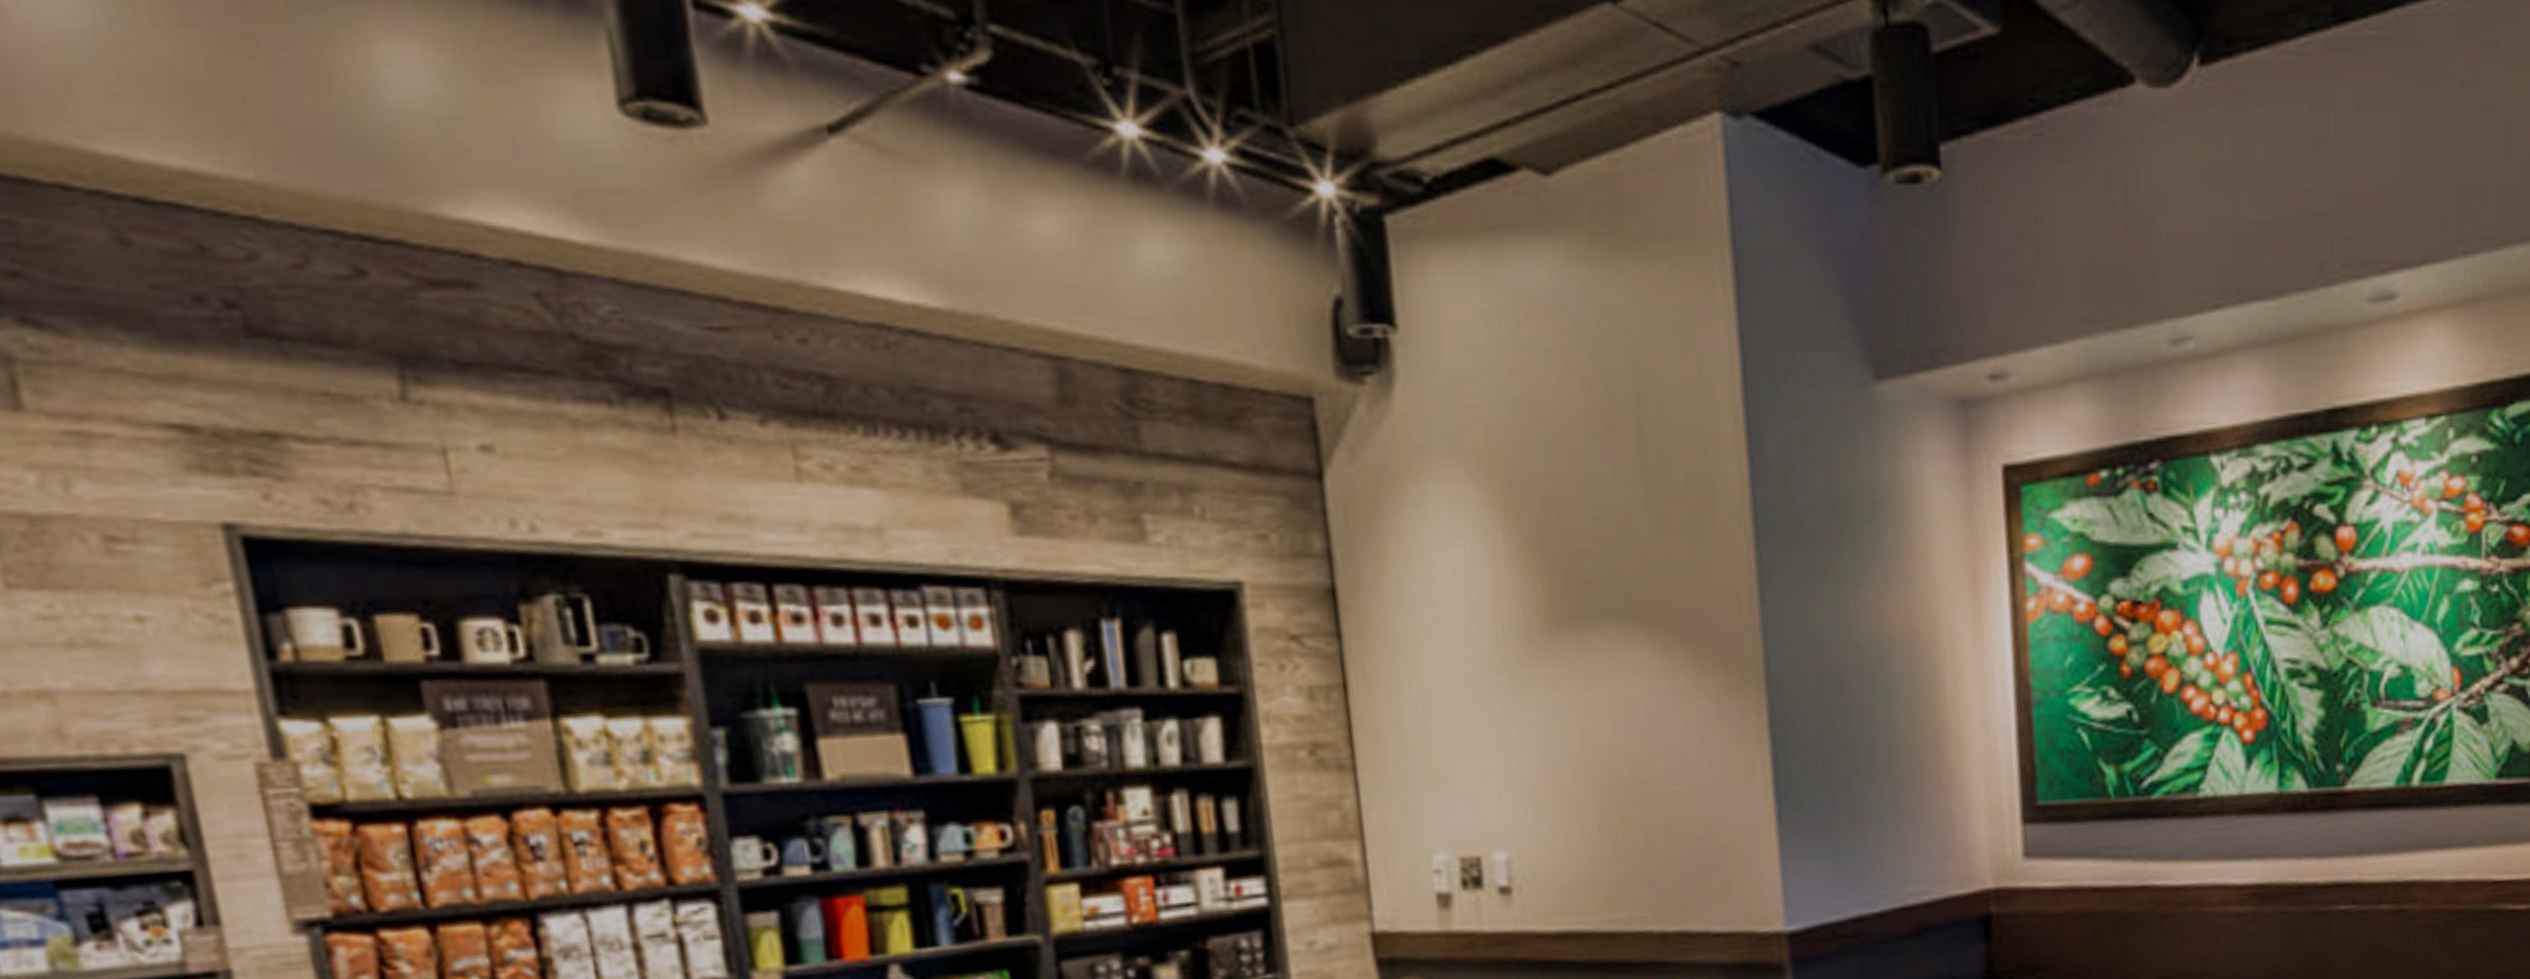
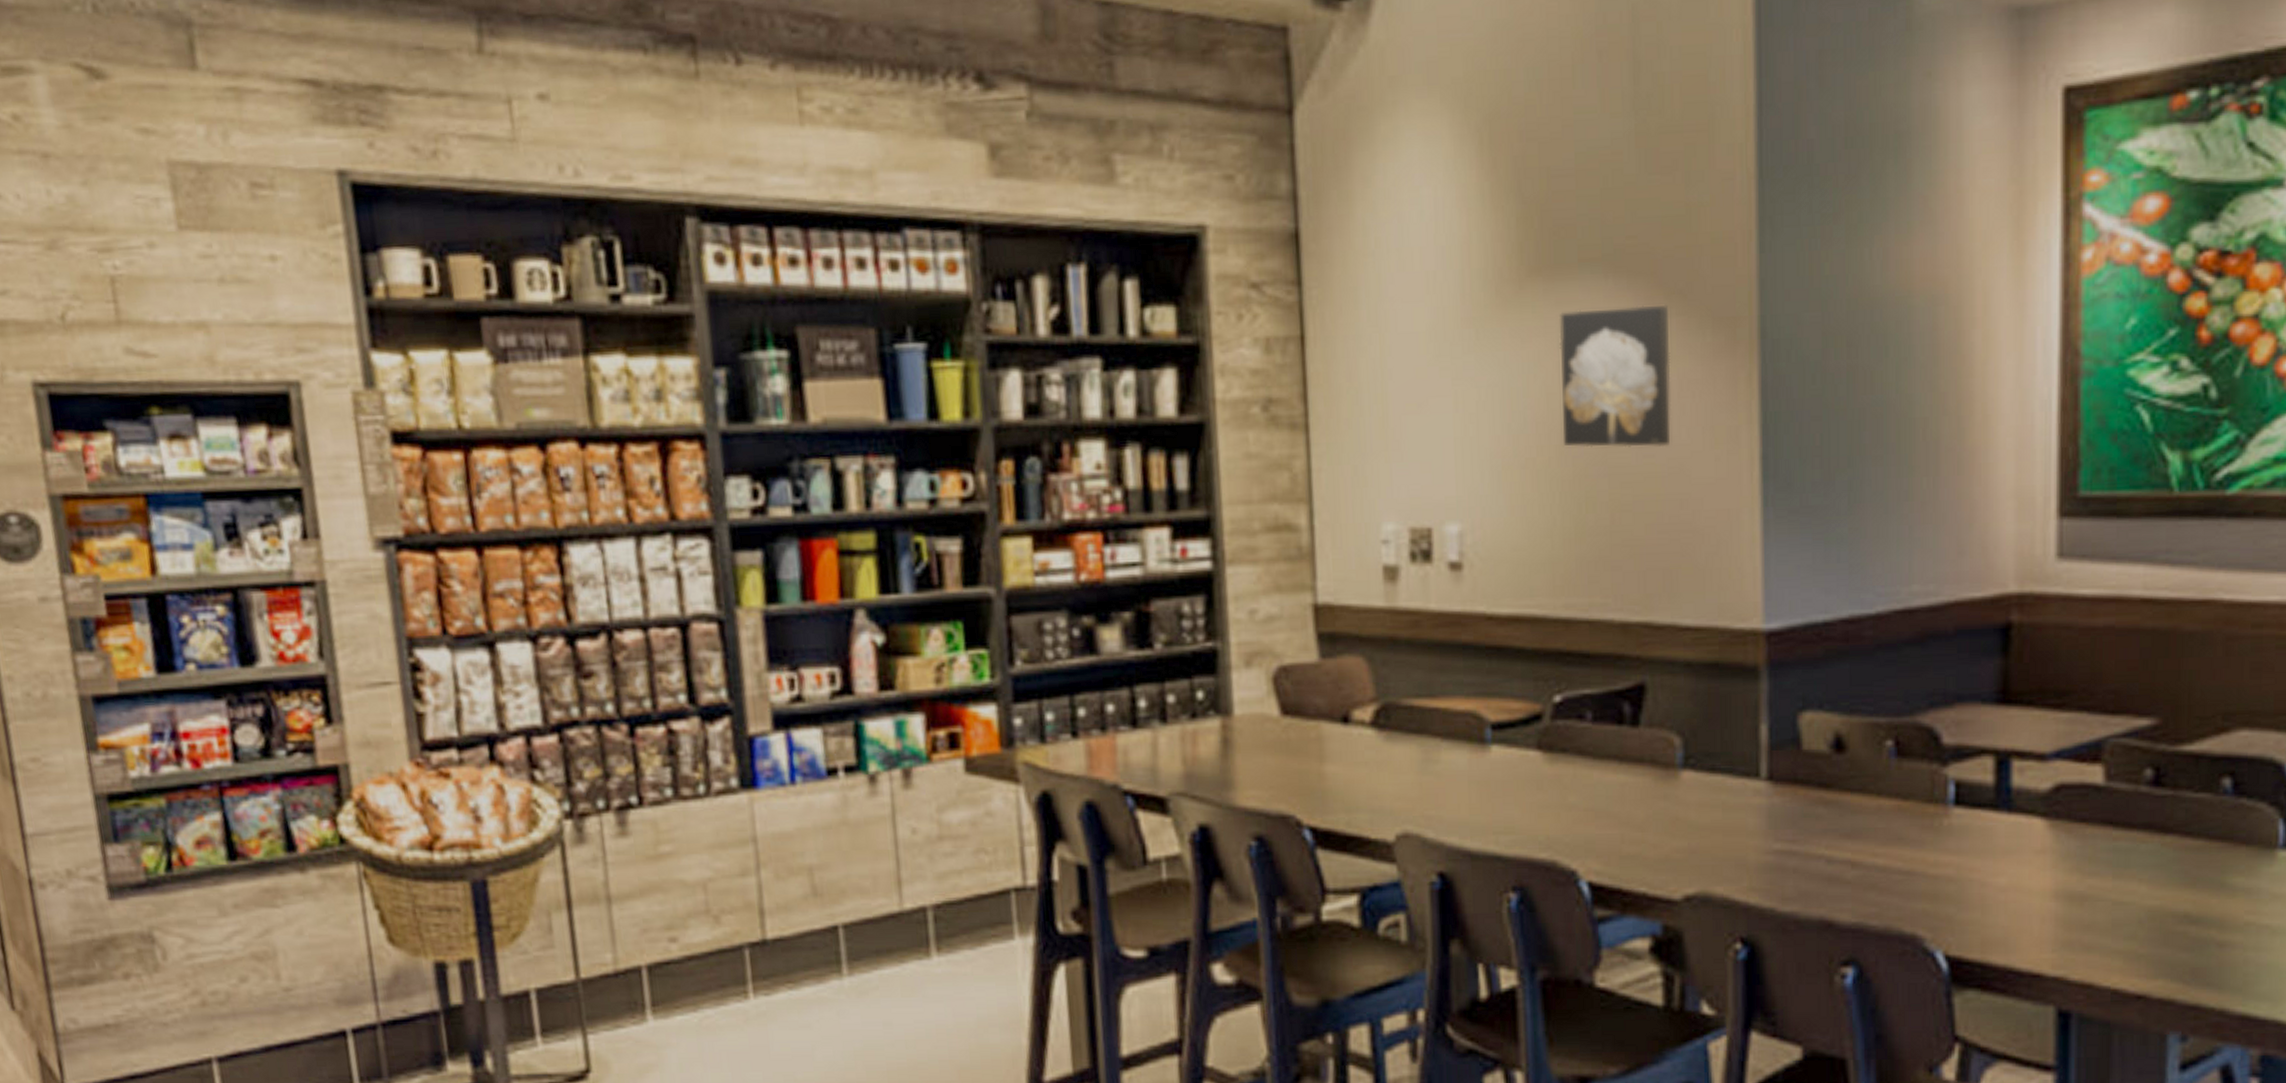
wall art: none [1587,650,1694,778] -> present [1559,304,1671,448]

